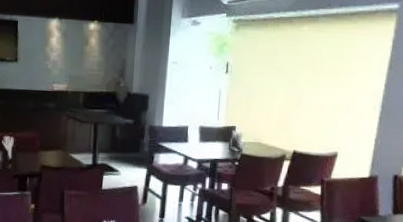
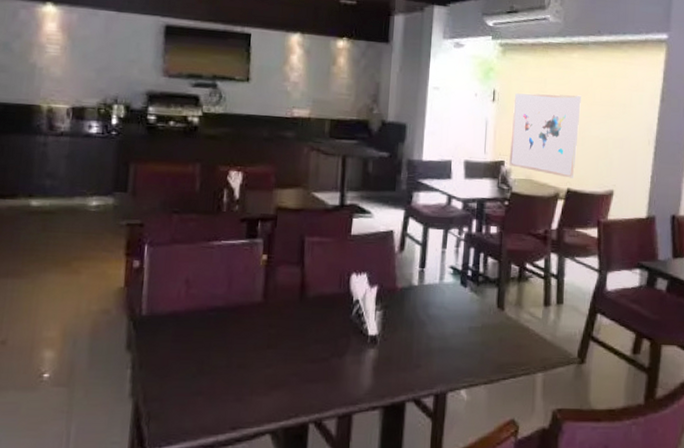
wall art: none [239,65,310,142] -> present [508,93,581,179]

